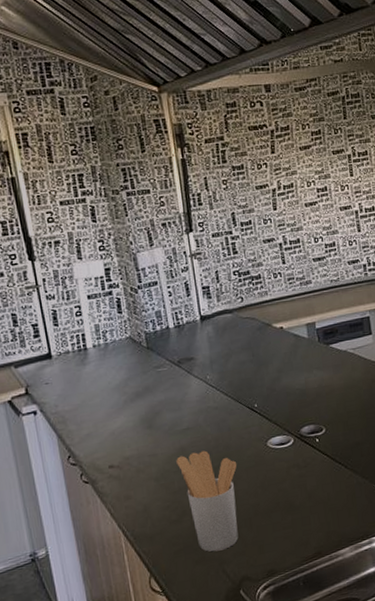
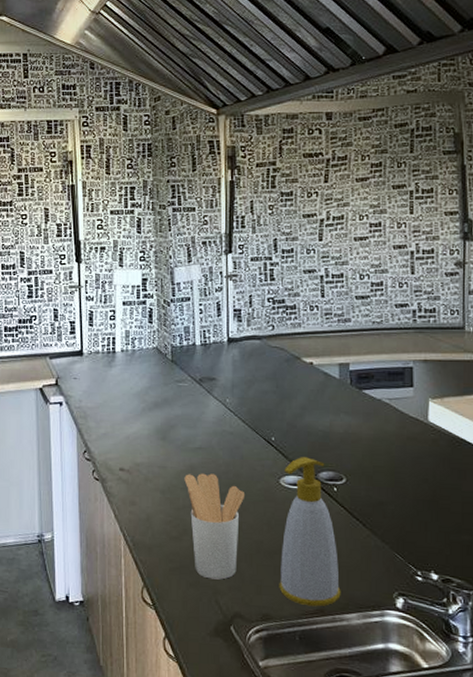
soap bottle: none [270,416,334,553] -> present [279,457,341,607]

